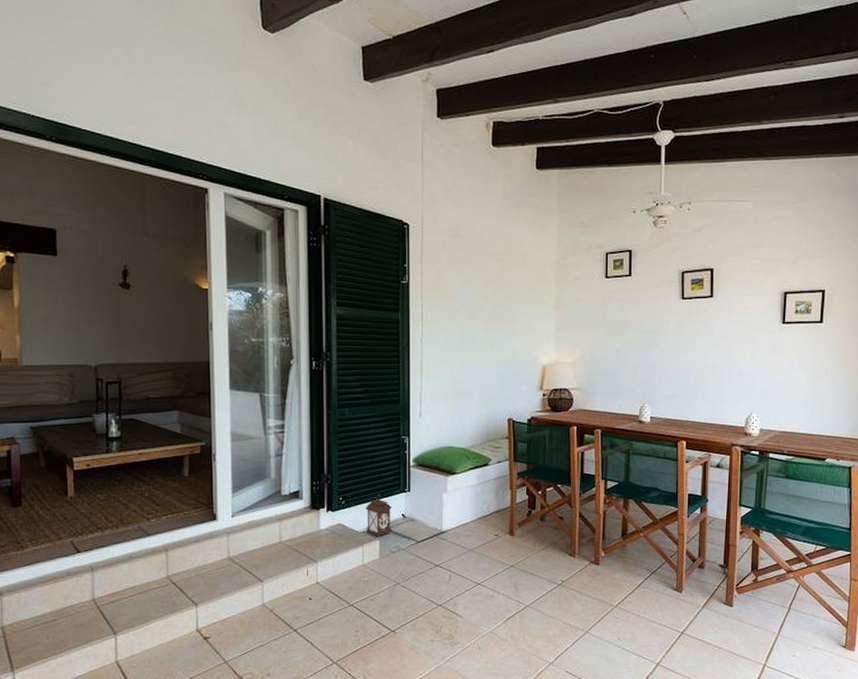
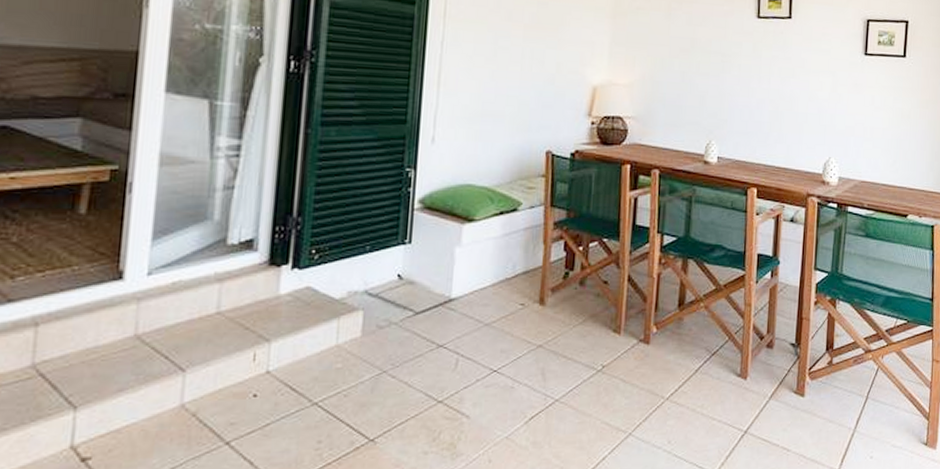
lantern: present [366,496,393,538] -> none [346,249,386,307]

